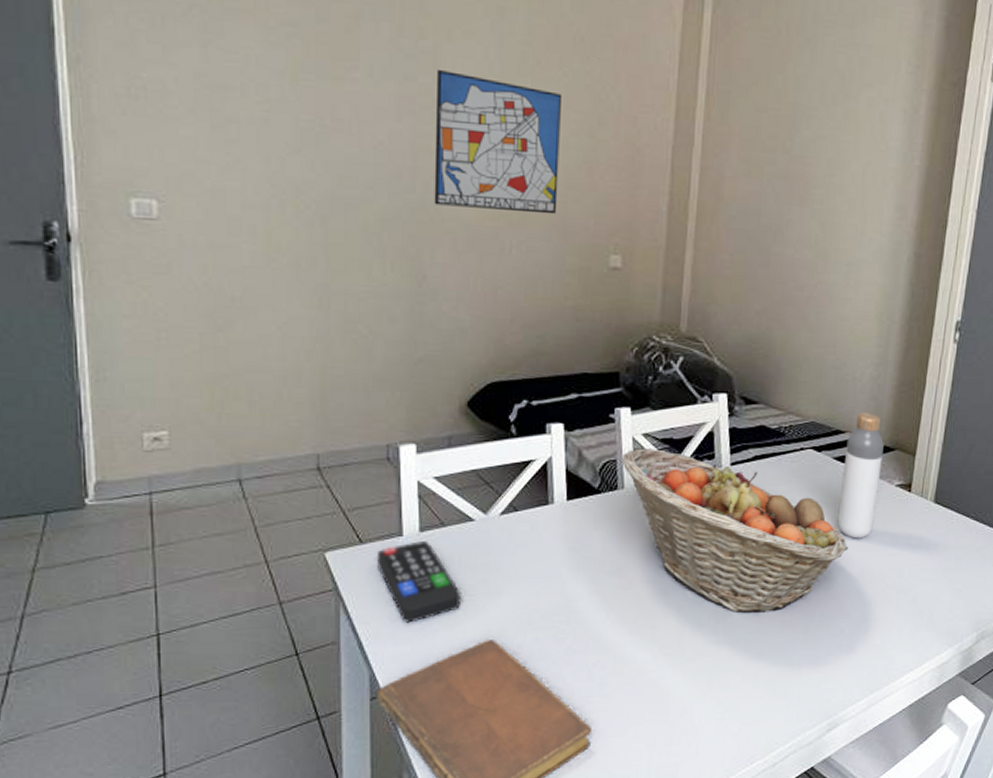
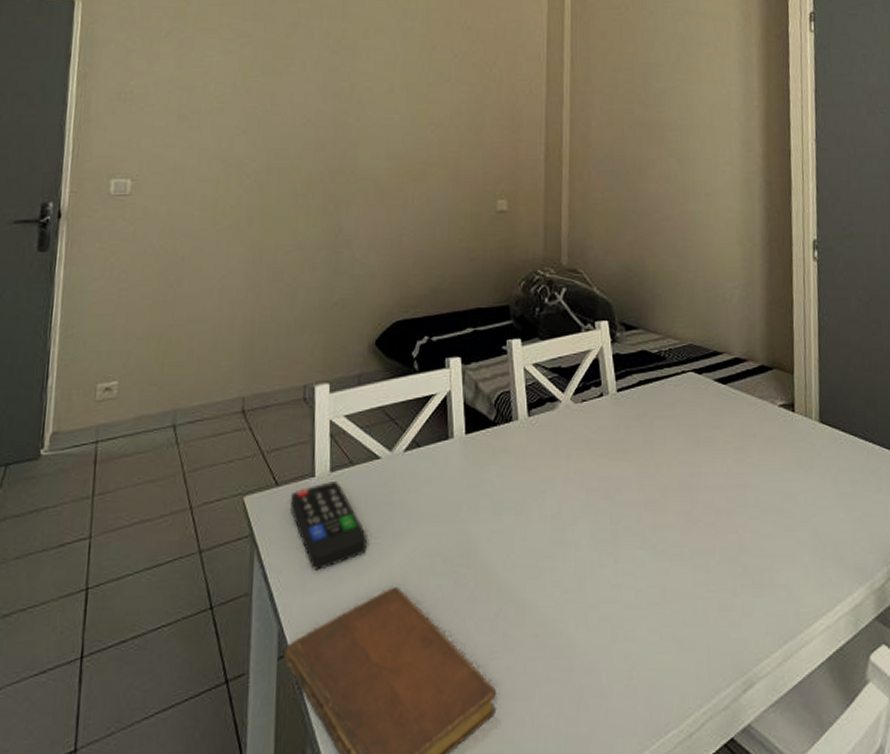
wall art: present [434,68,561,215] -> none [350,59,453,169]
fruit basket: present [622,448,848,612] -> none [515,378,740,550]
bottle: present [837,412,884,539] -> none [725,332,763,465]

